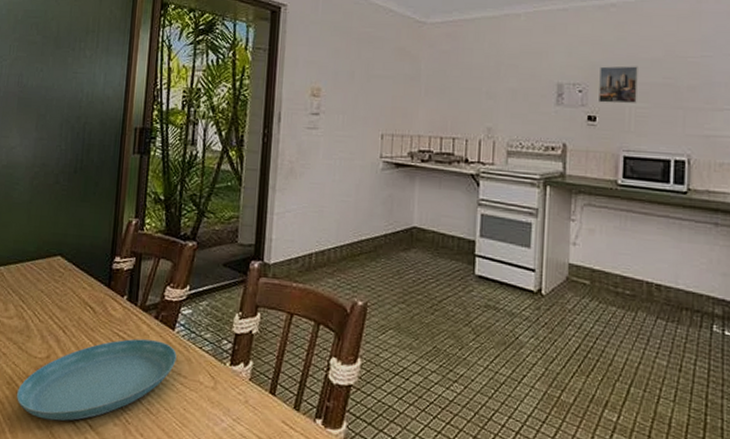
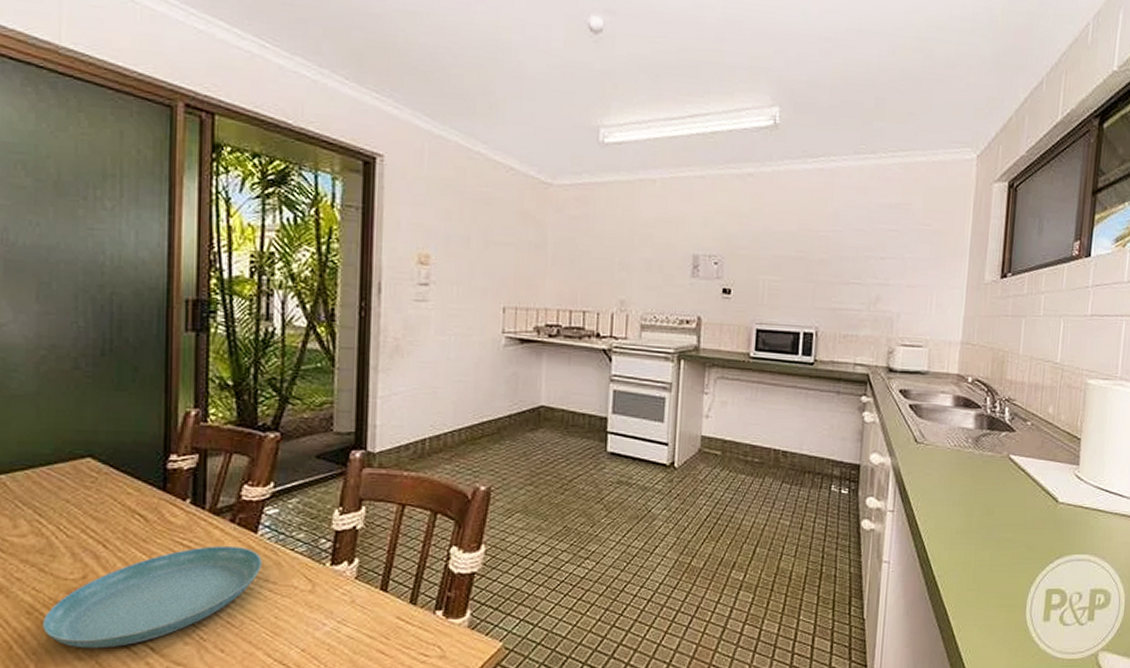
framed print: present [599,65,638,104] -> none [734,238,773,277]

